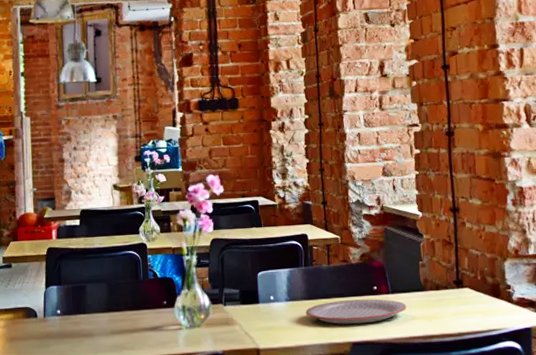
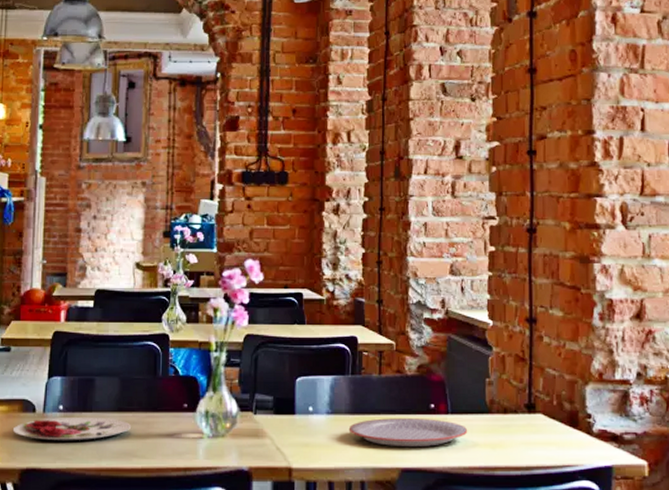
plate: none [19,318,120,341] -> present [12,417,131,441]

